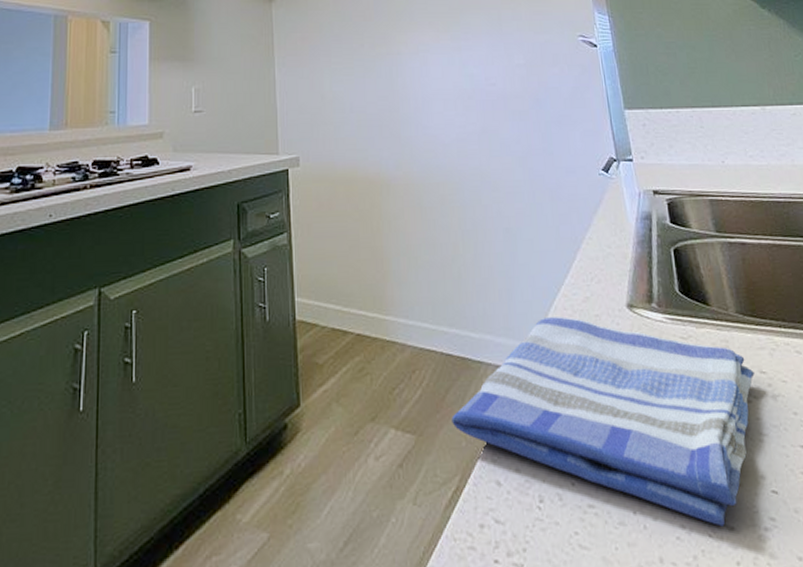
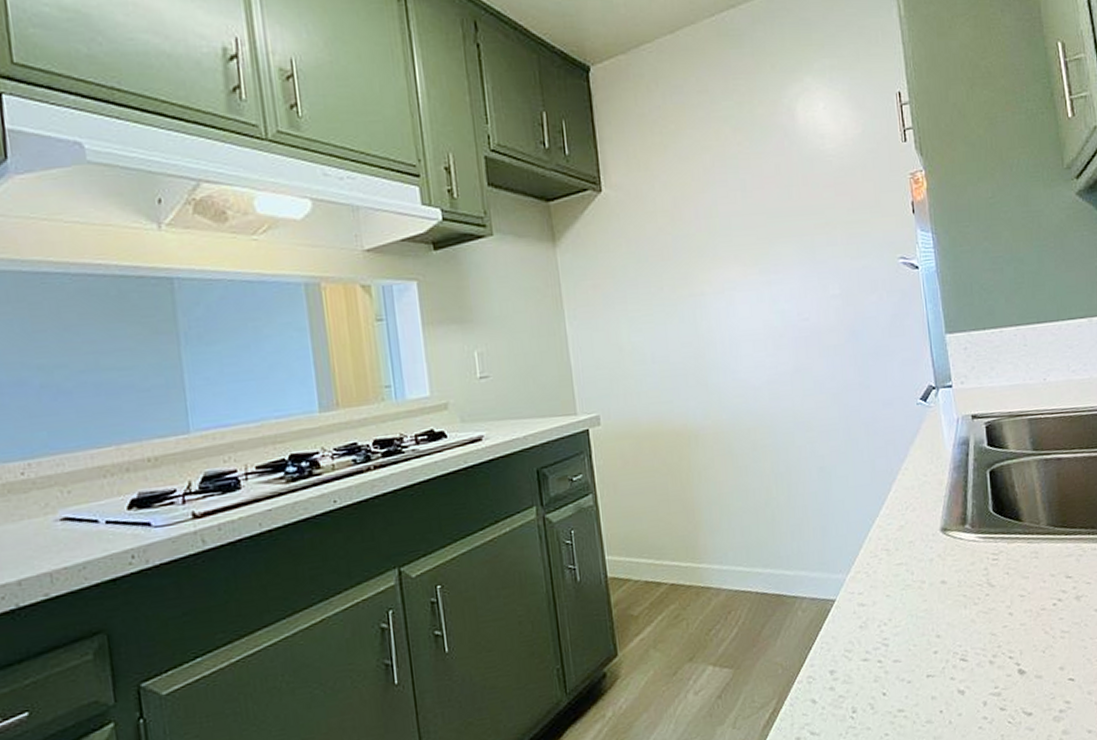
dish towel: present [451,316,754,527] -> none [768,546,1061,714]

